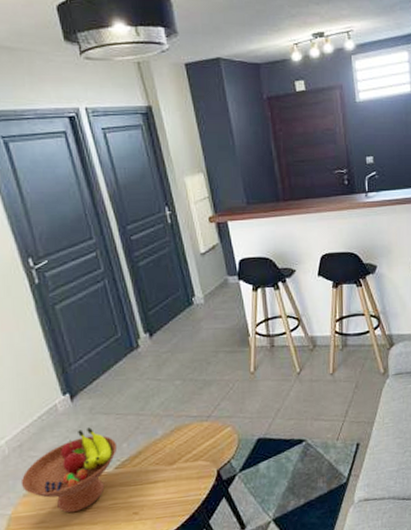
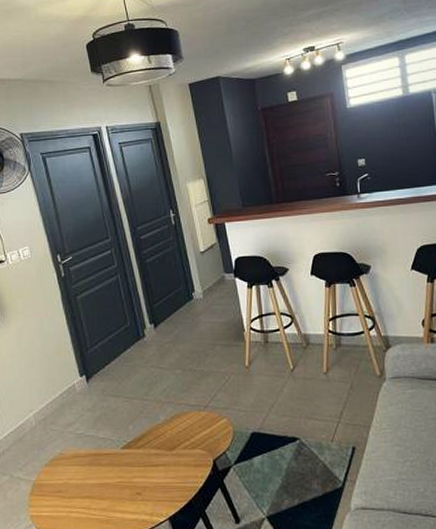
fruit bowl: present [20,427,118,513] -> none [44,408,124,486]

